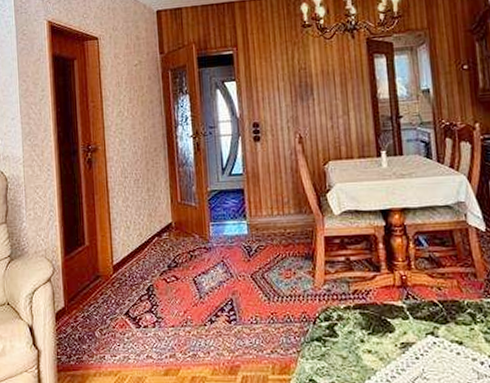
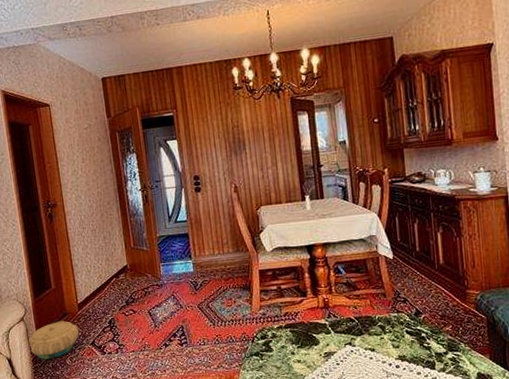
basket: none [53,285,112,329] -> present [28,321,79,359]

